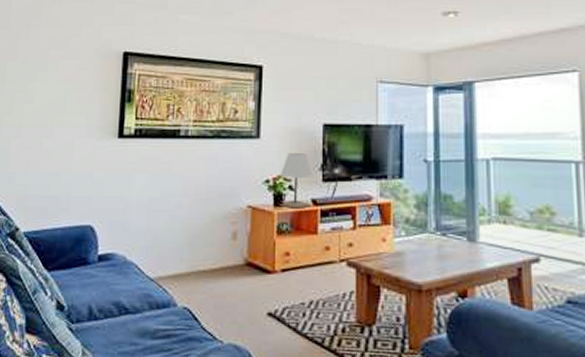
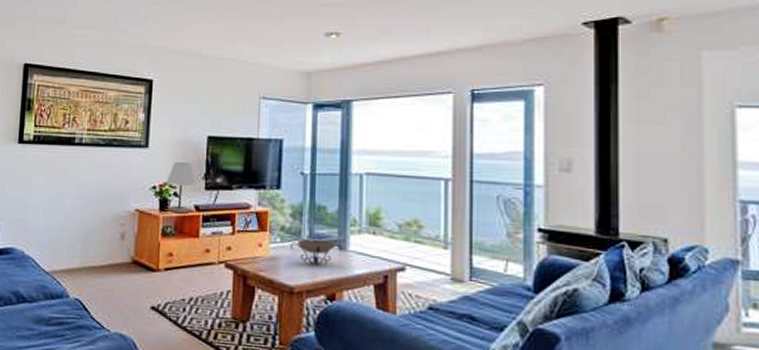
decorative bowl: none [415,231,471,261] -> present [289,239,342,266]

